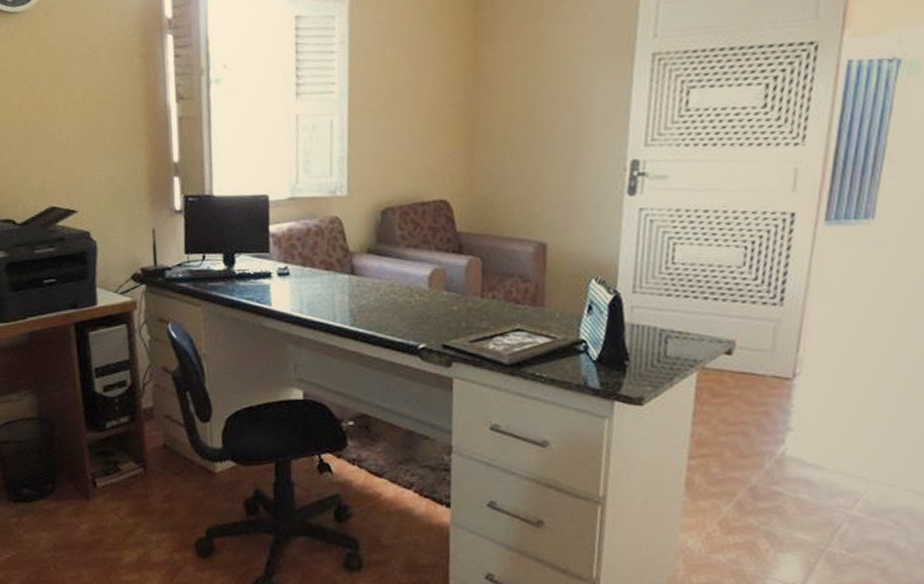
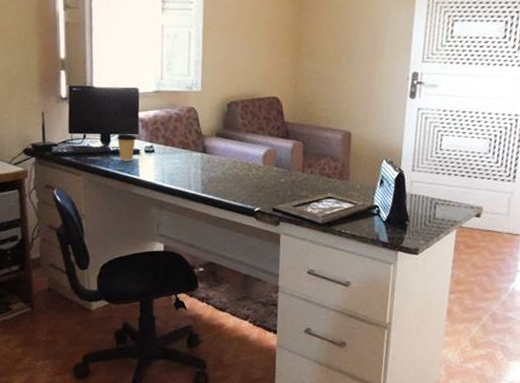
coffee cup: none [242,252,267,287] -> present [116,133,136,161]

